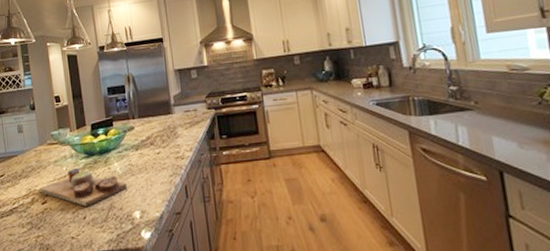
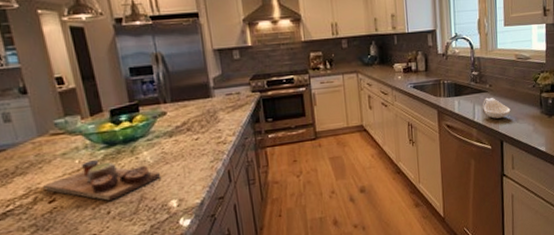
spoon rest: none [467,117,510,143] -> present [482,98,511,119]

